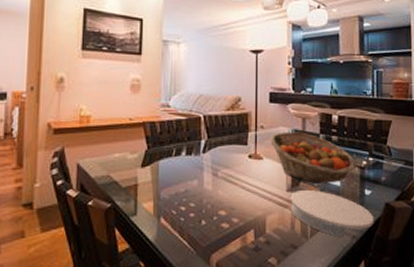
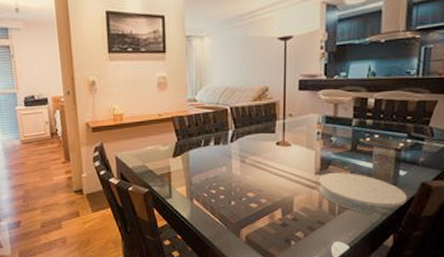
fruit basket: present [270,131,356,183] -> none [299,117,392,166]

